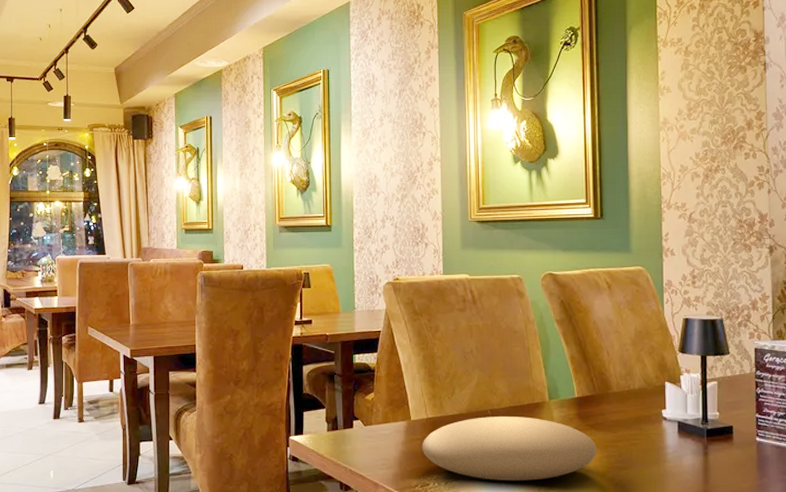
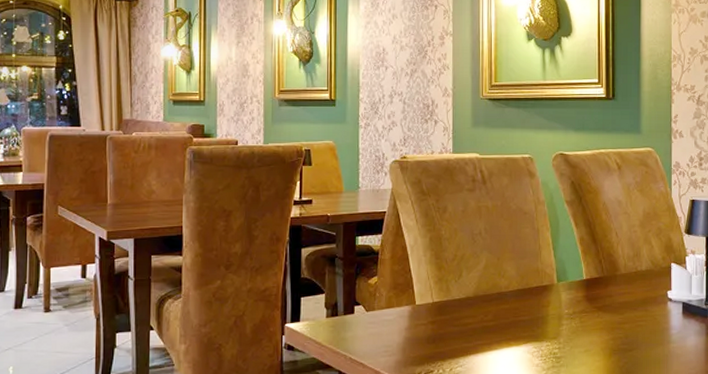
plate: present [421,417,597,481] -> none [426,299,604,366]

